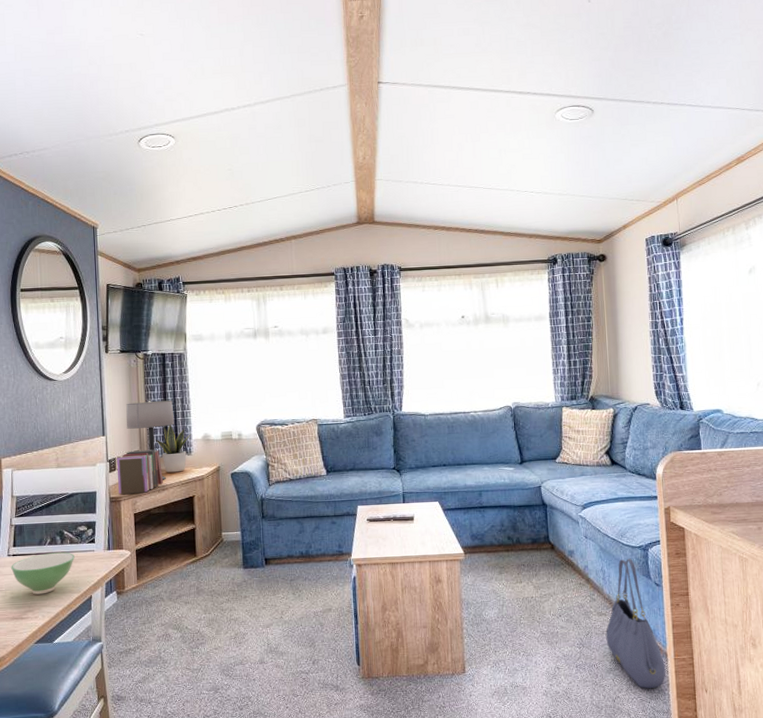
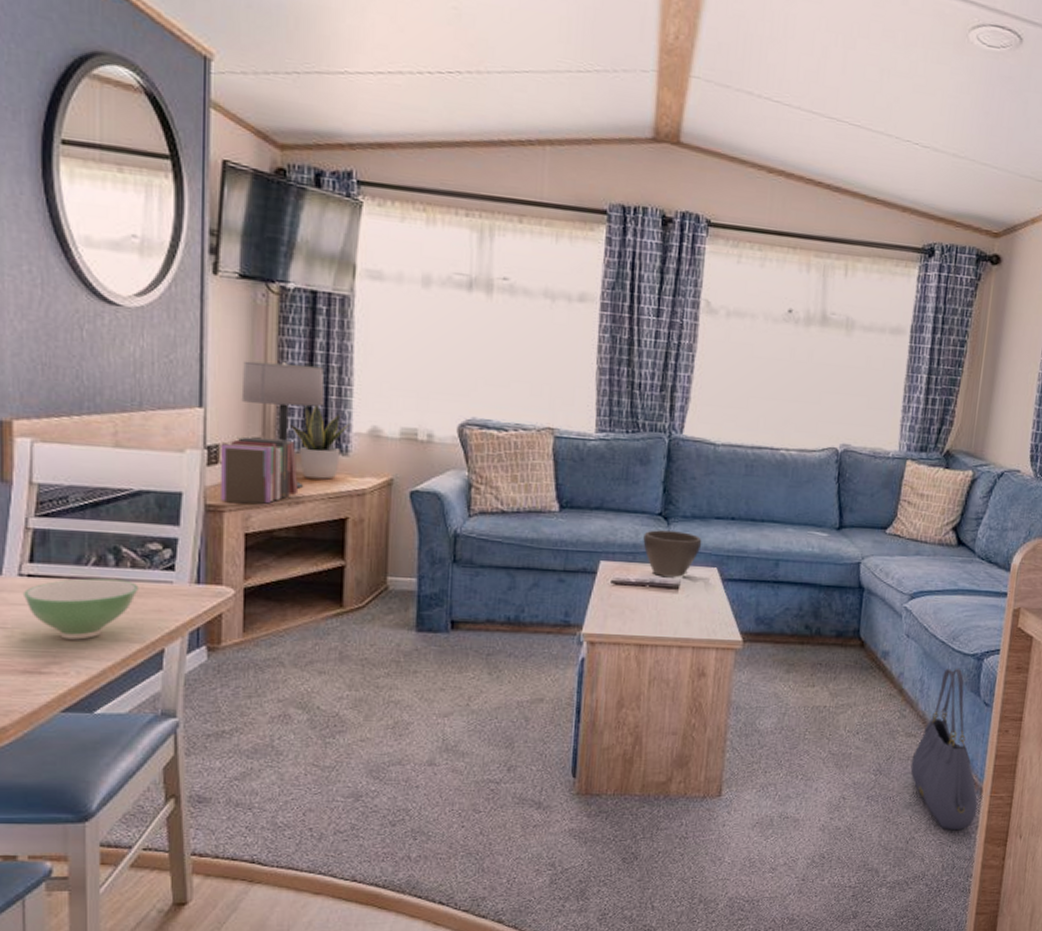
bowl: none [385,479,426,513] -> present [643,530,702,578]

